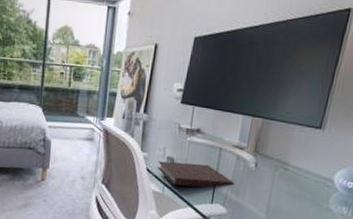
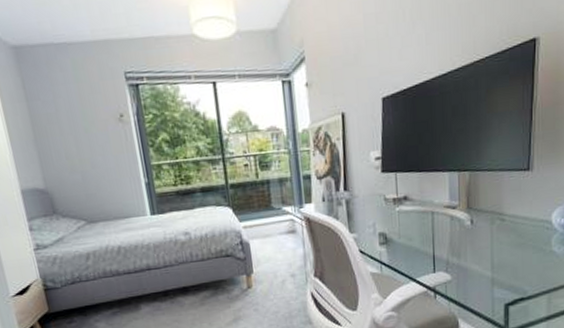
notebook: present [156,161,235,188] -> none [369,232,453,261]

